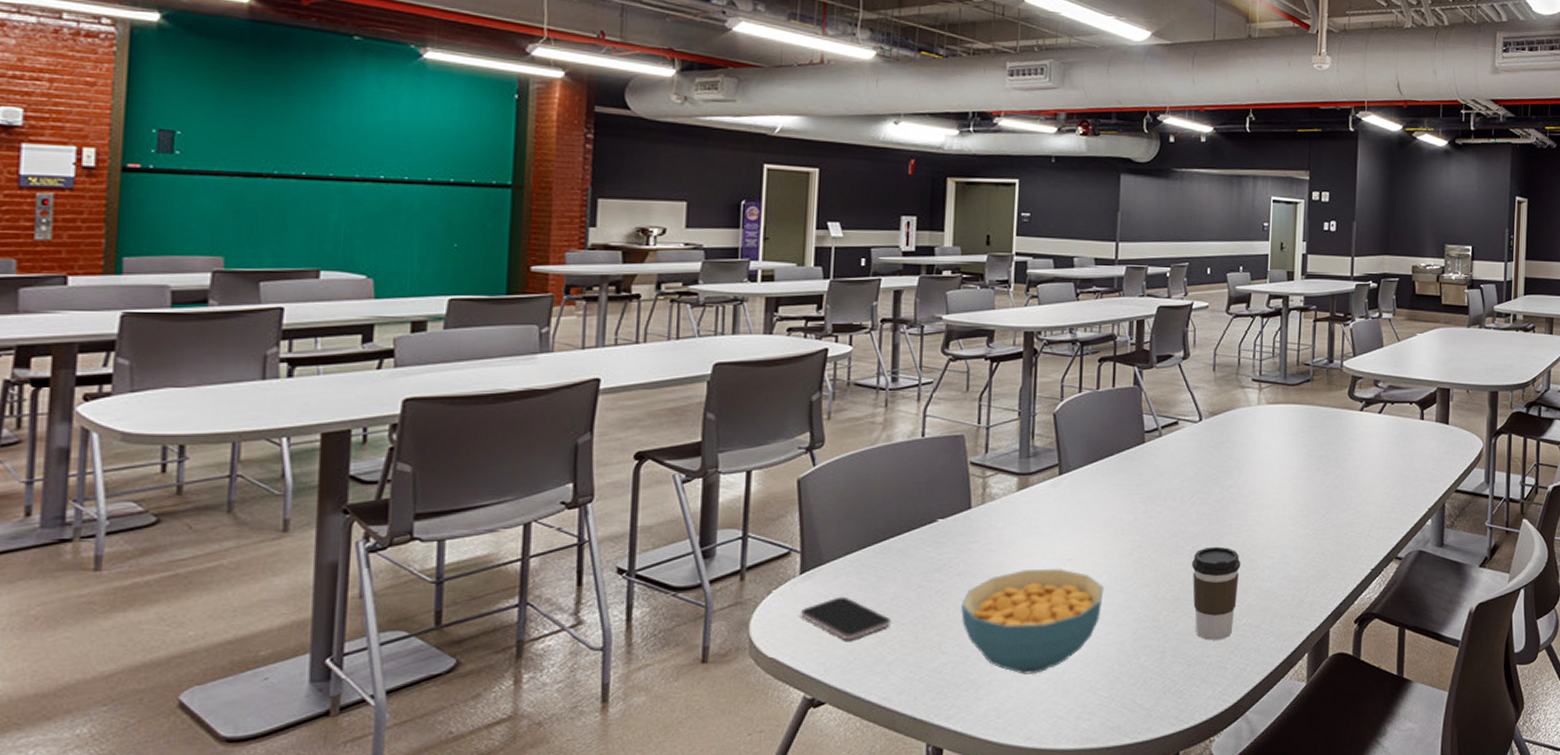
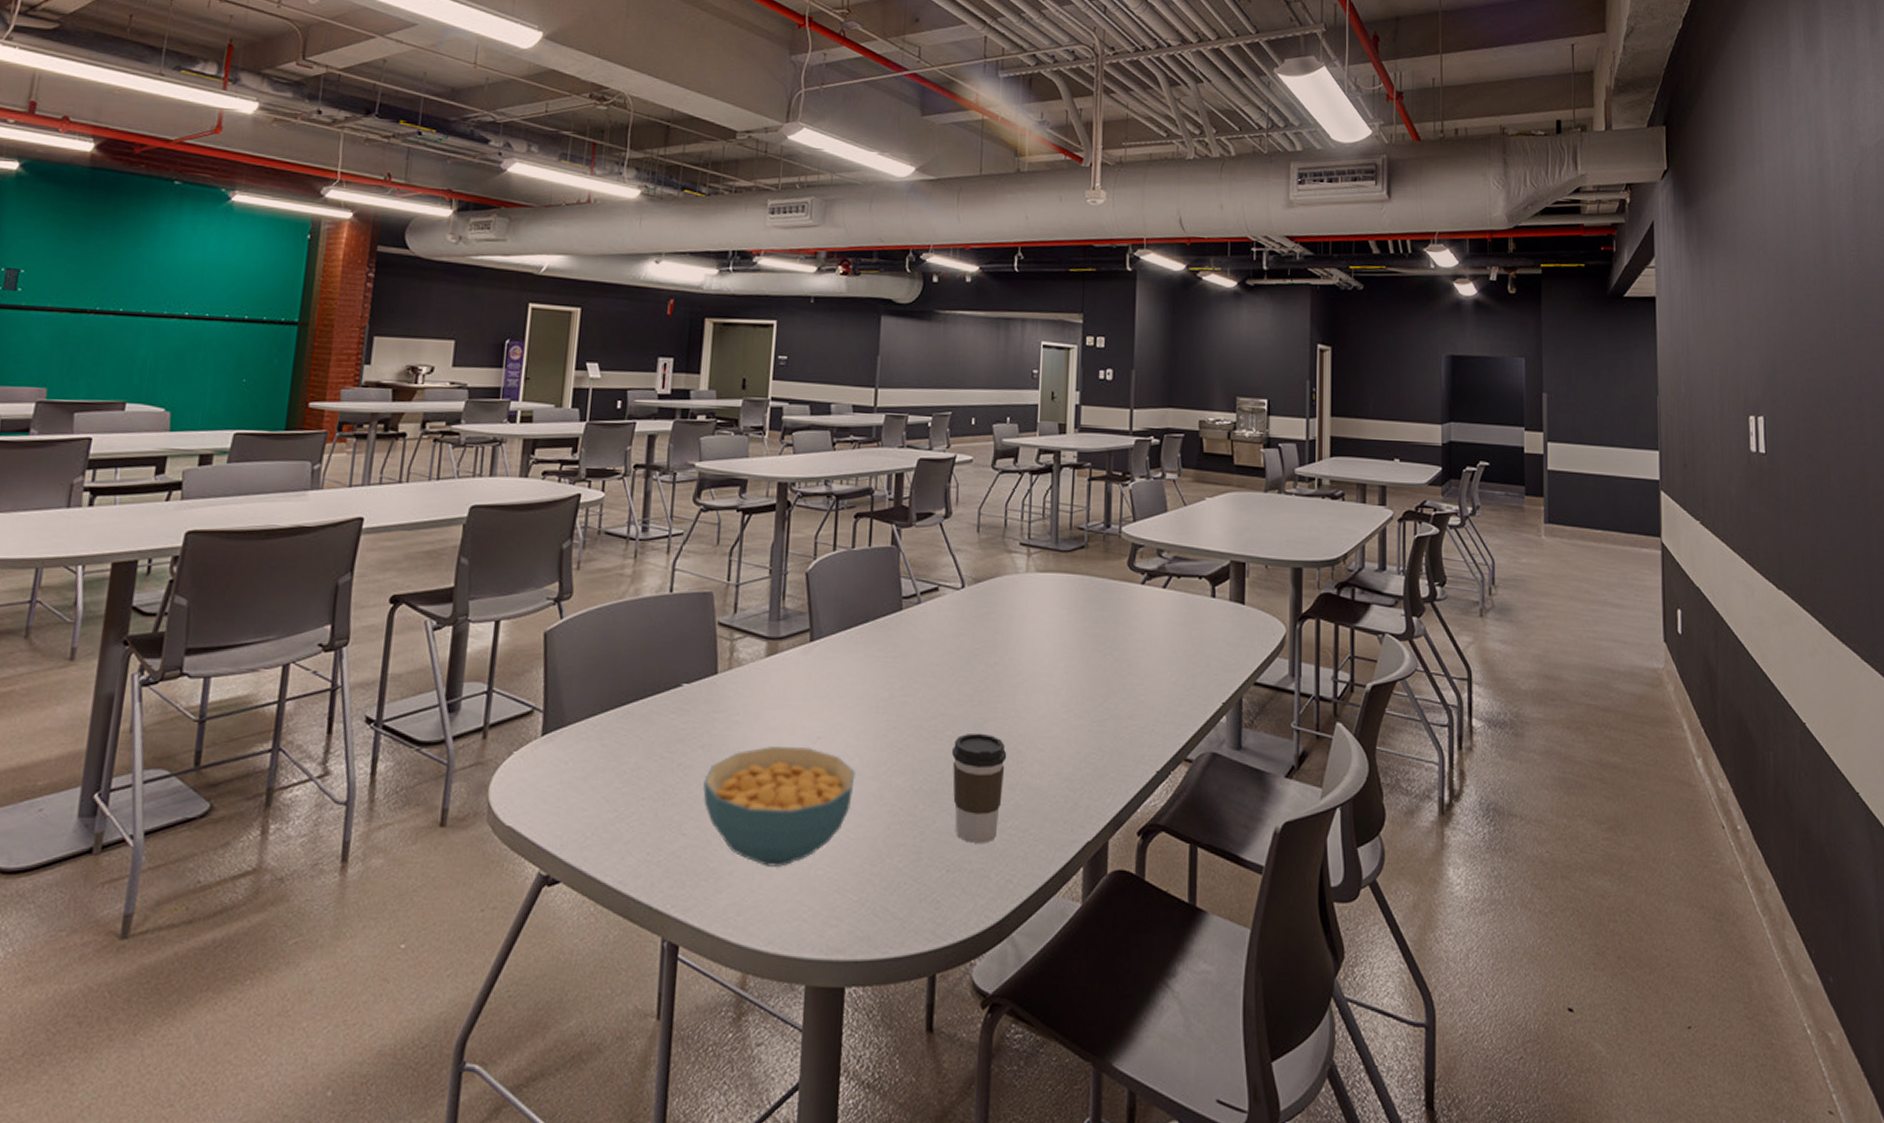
smartphone: present [800,596,892,640] -> none [539,763,631,812]

